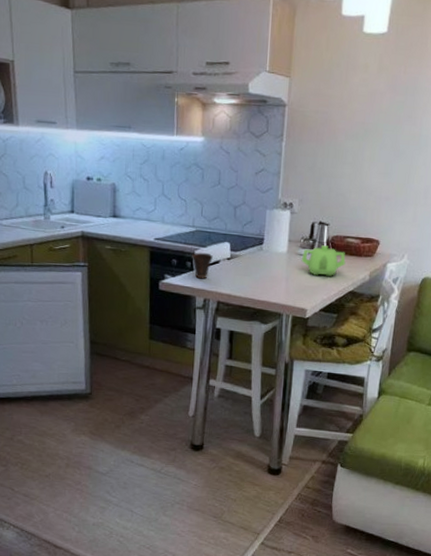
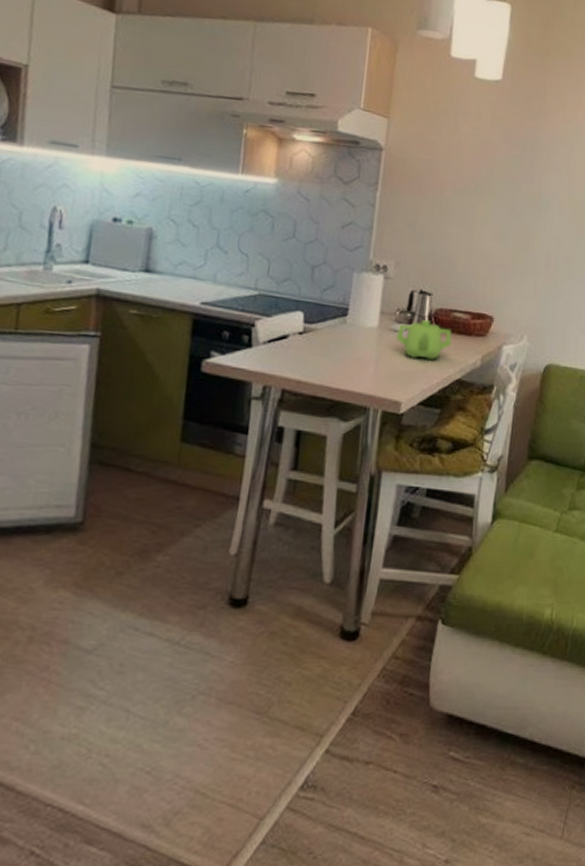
cup: present [192,252,213,279] -> none [250,323,280,359]

